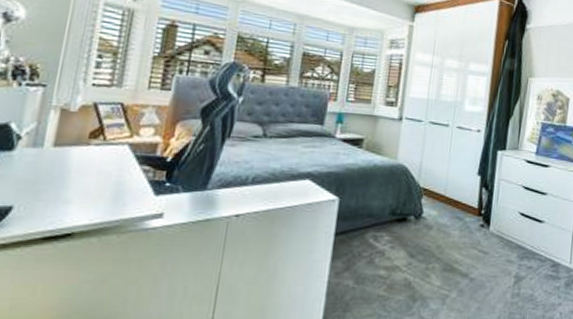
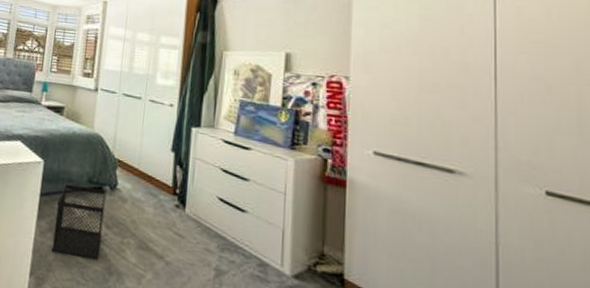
wastebasket: none [349,219,411,292] -> present [52,184,106,260]

